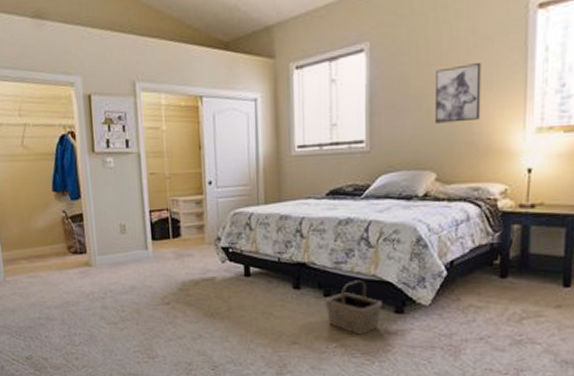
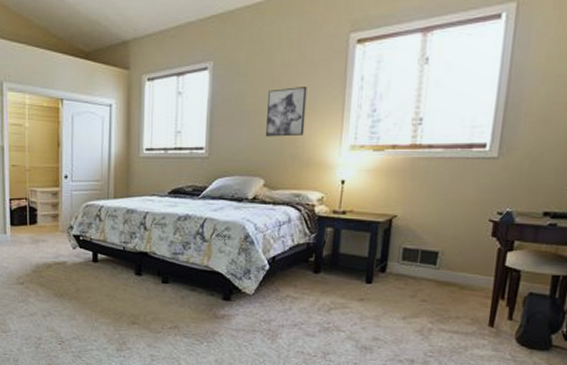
basket: present [325,280,382,335] -> none [163,270,212,318]

